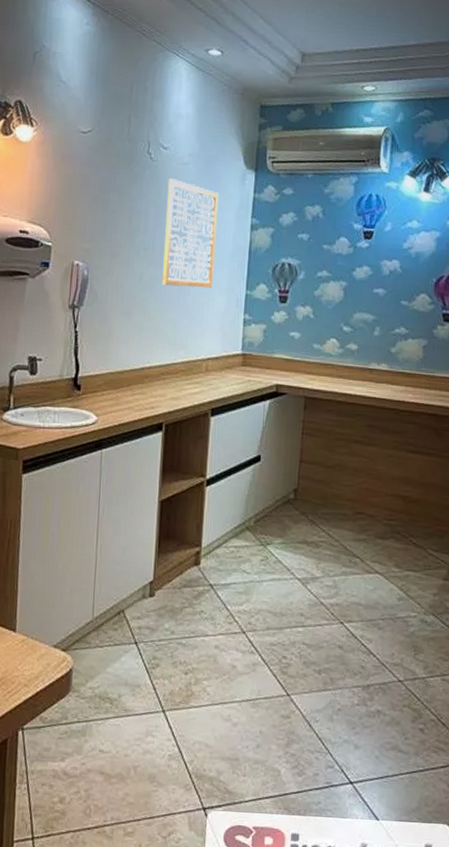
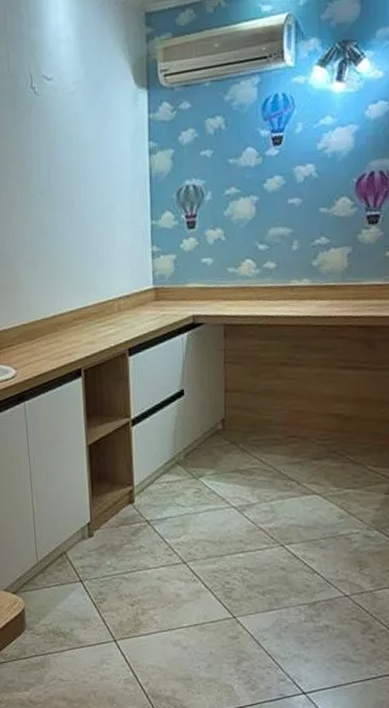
wall art: present [162,177,219,289] -> none [56,110,116,228]

